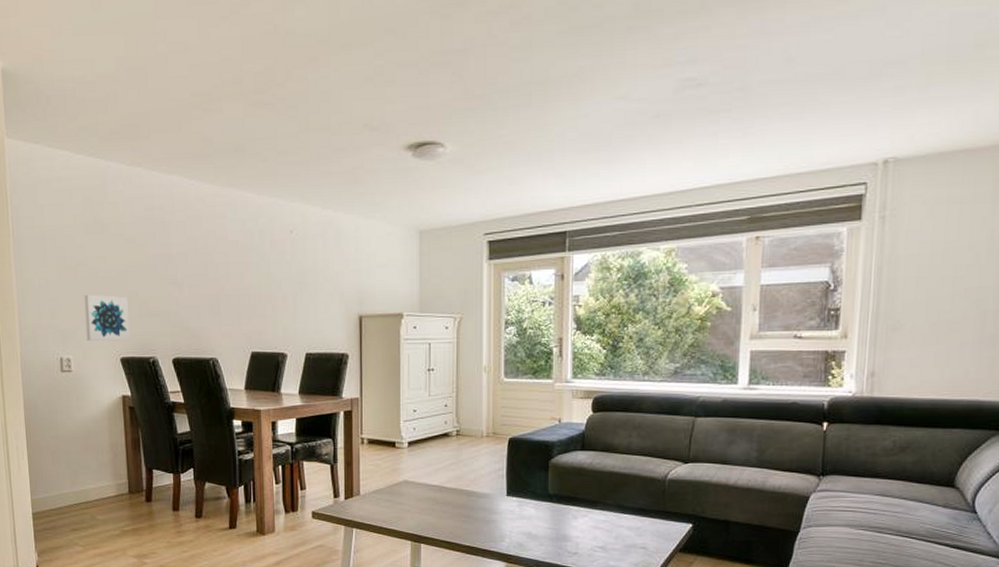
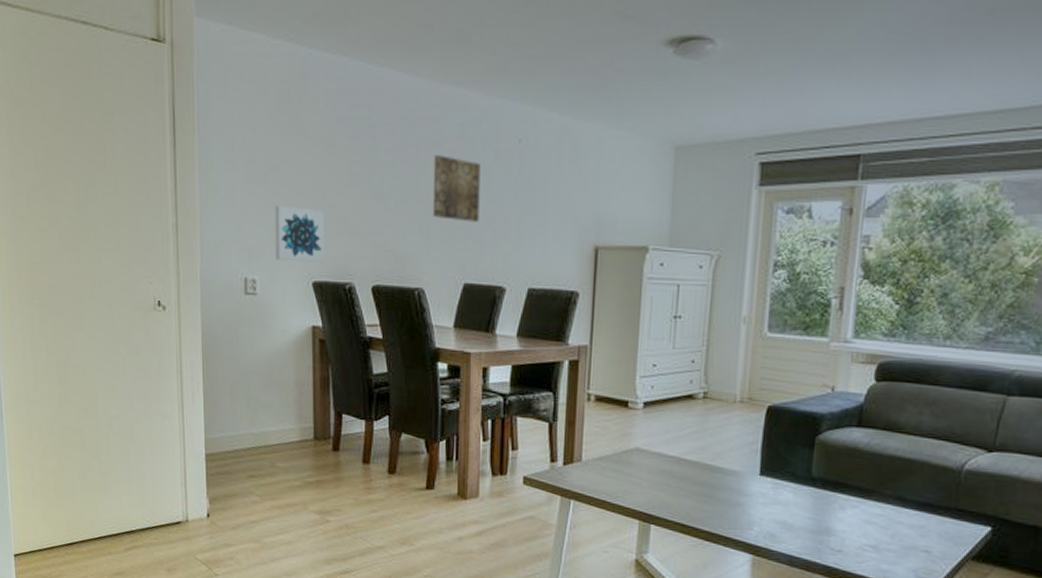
wall art: none [219,246,261,301] -> present [432,155,481,222]

